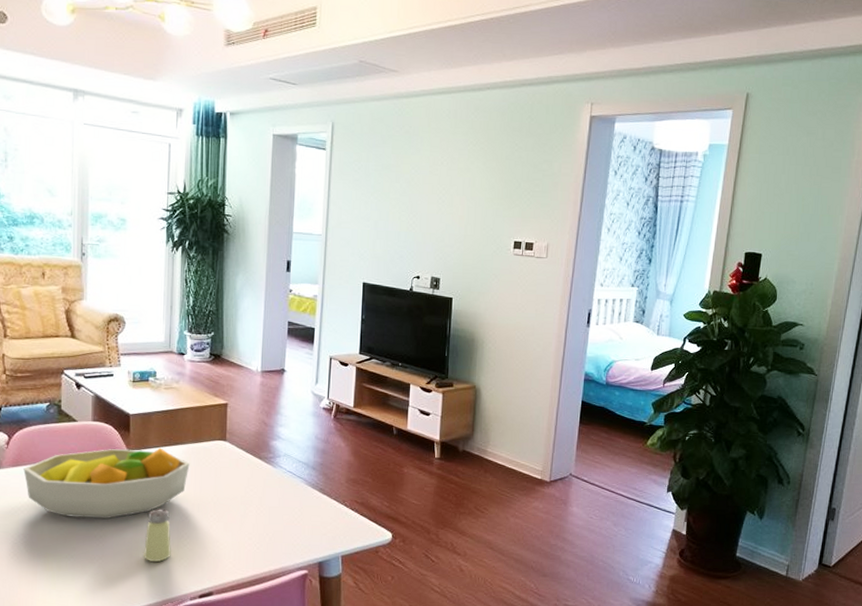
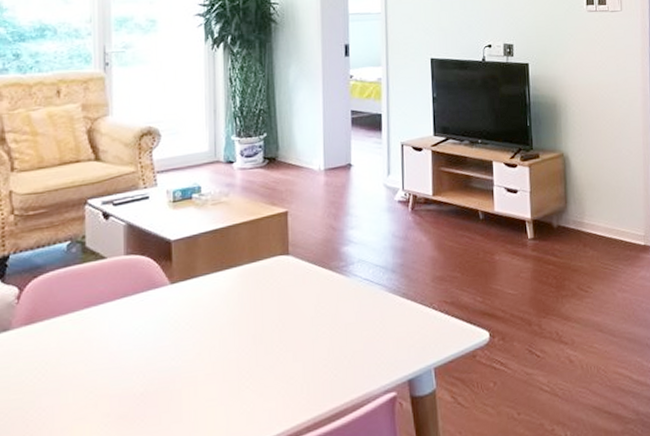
fruit bowl: present [23,447,190,519] -> none [39,274,247,377]
saltshaker: present [143,509,171,563] -> none [195,347,231,415]

